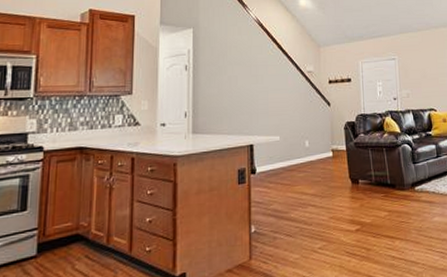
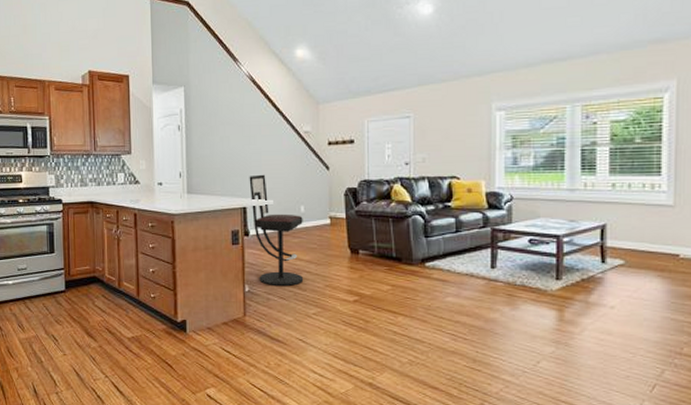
bar stool: none [256,112,309,224] -> present [249,174,304,287]

